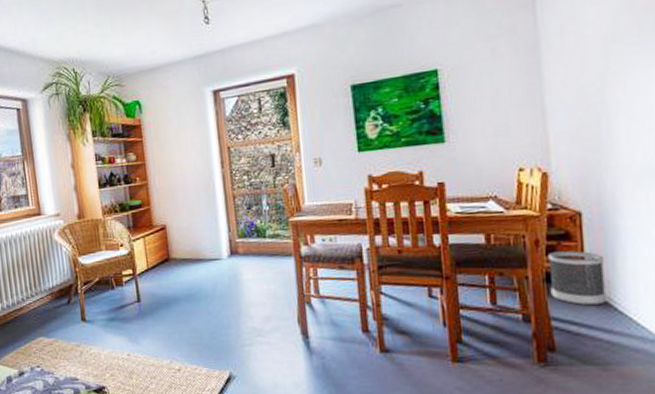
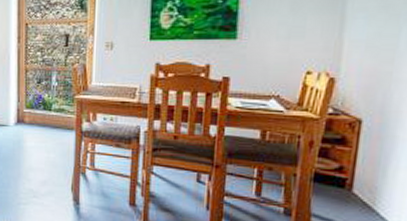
wastebasket: present [547,250,608,306] -> none [315,154,377,209]

